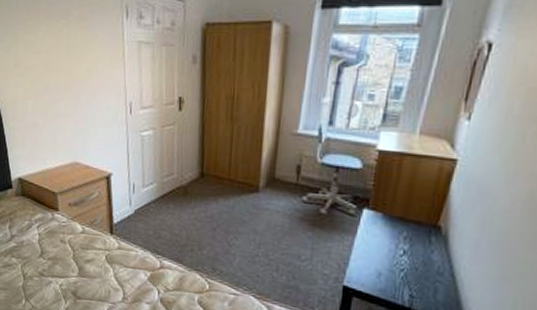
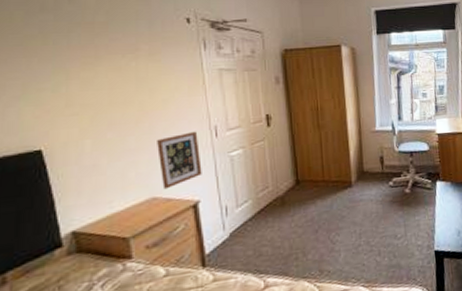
picture frame: none [81,105,116,157] -> present [157,131,202,190]

